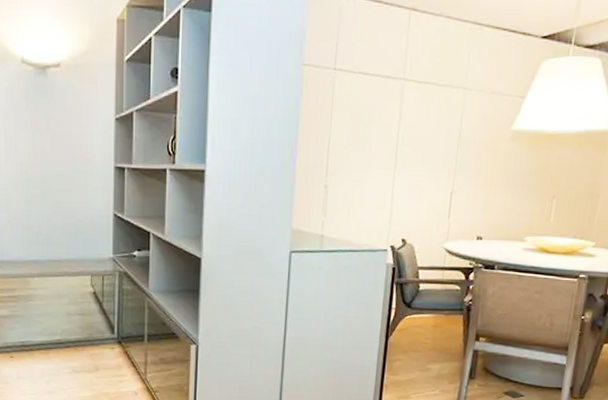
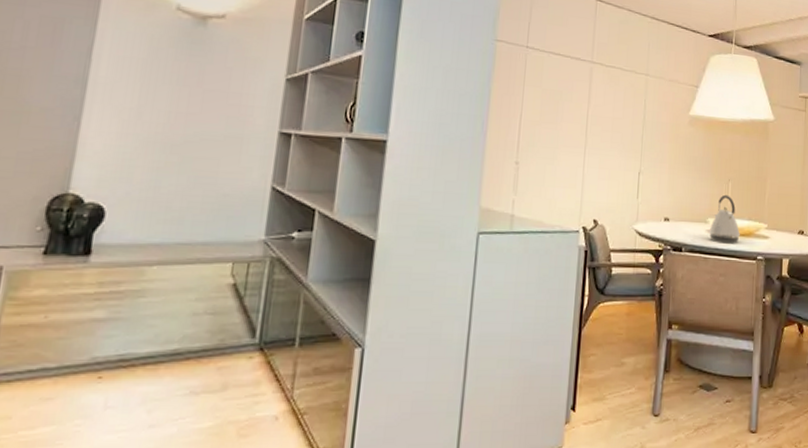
kettle: none [525,212,562,262] -> present [709,194,740,244]

